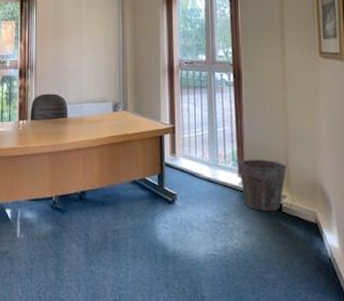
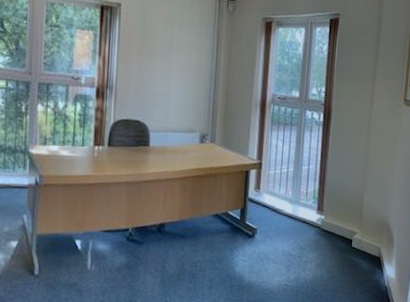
waste bin: present [238,159,286,211] -> none [318,197,361,246]

